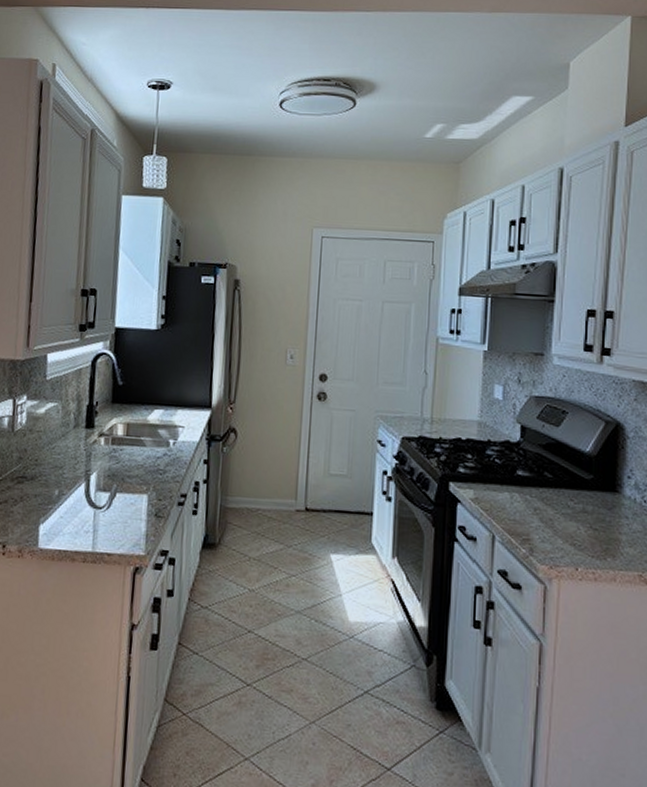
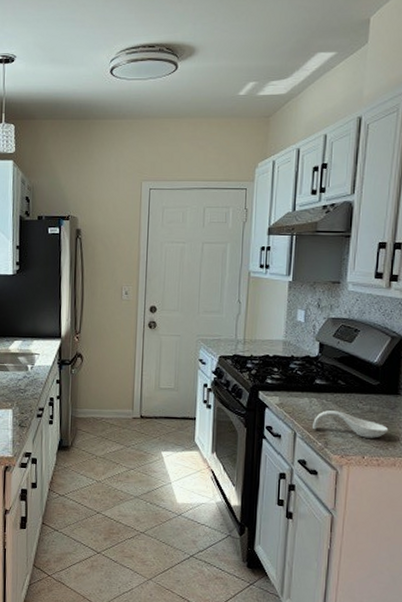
spoon rest: none [515,509,606,546] -> present [313,410,389,438]

